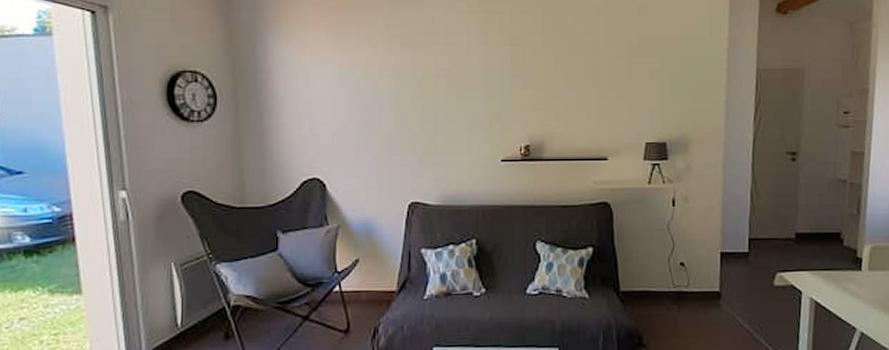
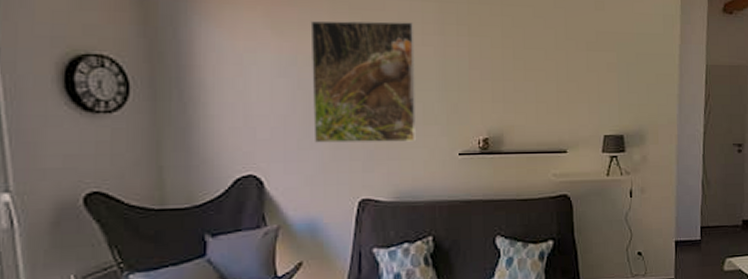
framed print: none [367,34,461,149] -> present [310,20,416,143]

